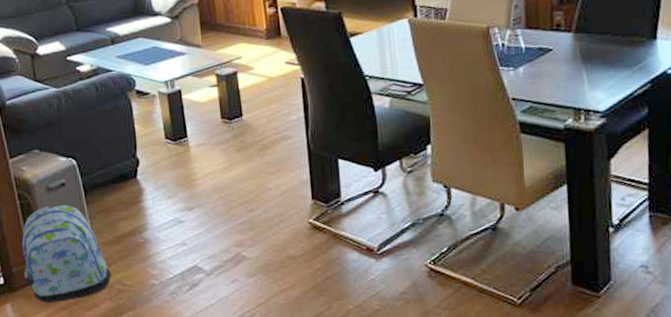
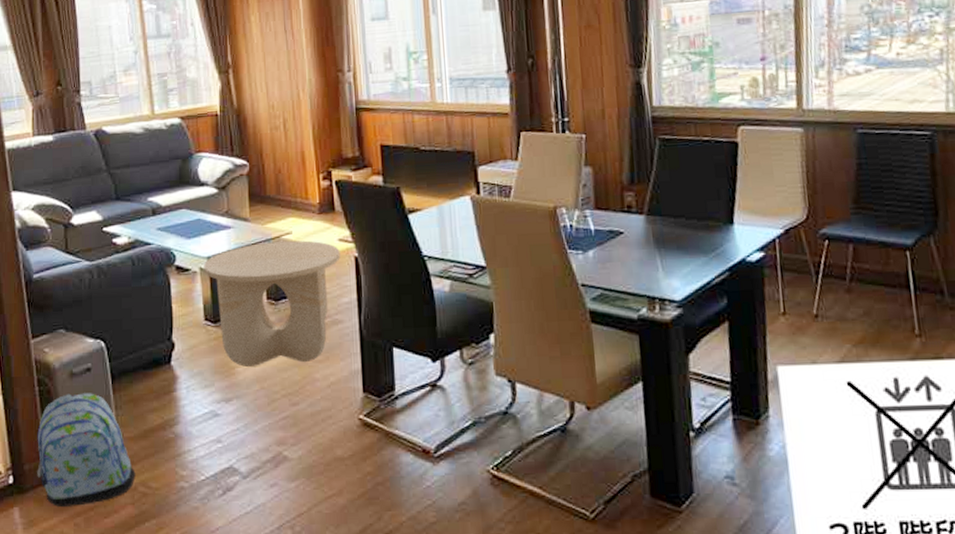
side table: none [162,64,288,180] -> present [204,240,341,368]

